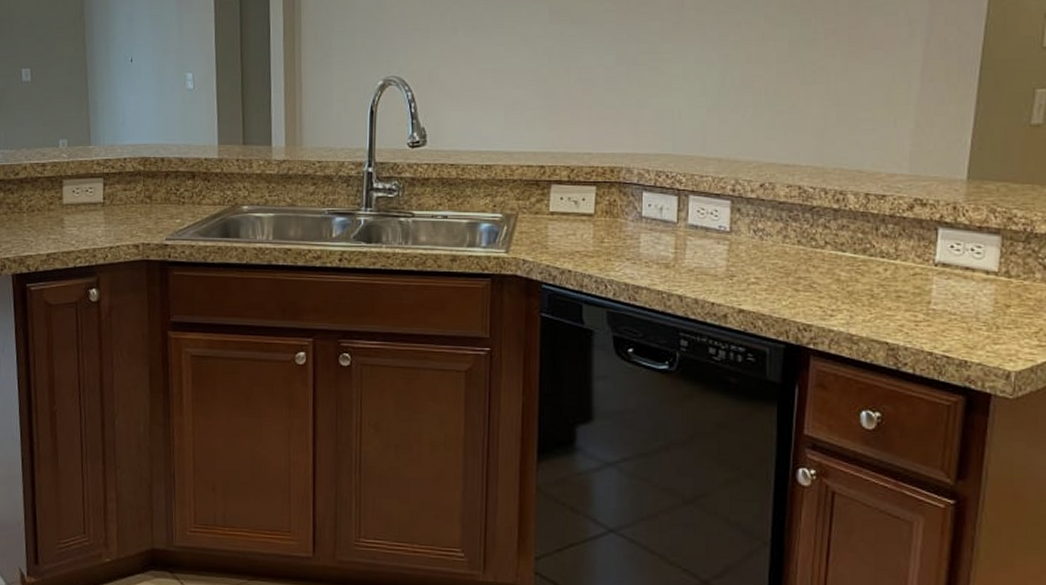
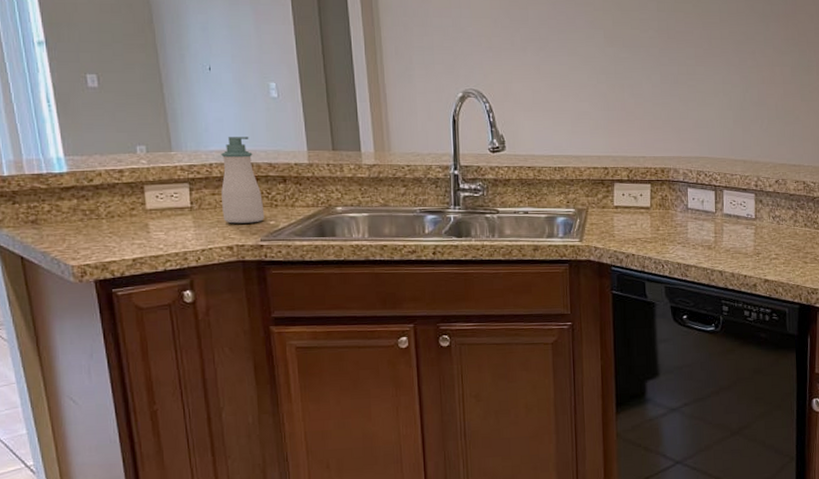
soap bottle: none [132,130,172,221] -> present [221,137,265,224]

